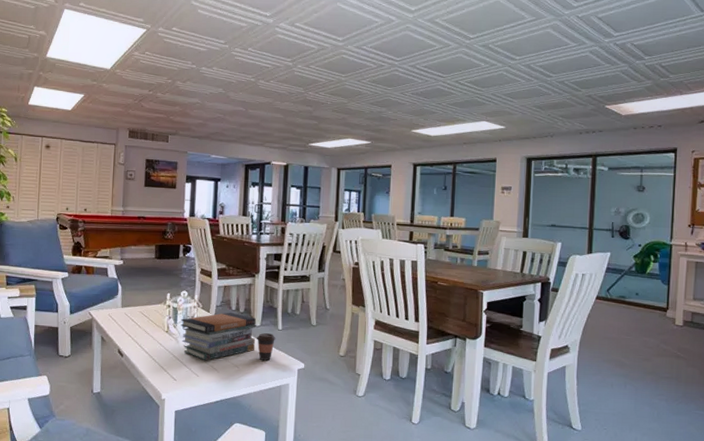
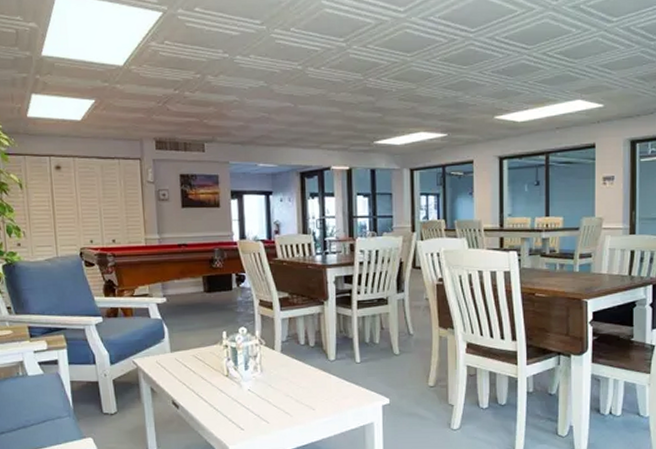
book stack: present [180,312,256,361] -> none [242,347,331,405]
coffee cup: present [257,333,276,361] -> none [332,368,355,399]

